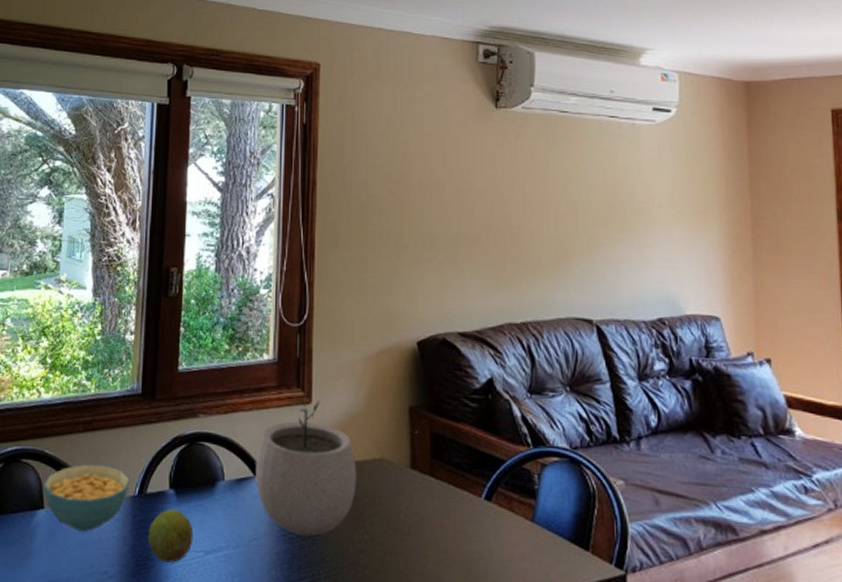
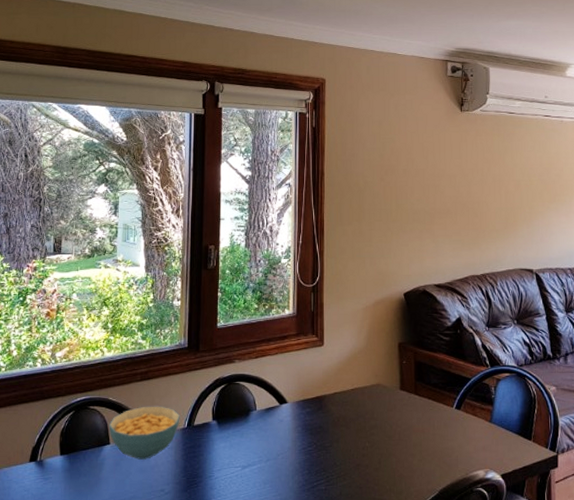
fruit: present [147,508,194,563] -> none [196,435,233,478]
plant pot: present [256,395,357,536] -> none [281,340,359,447]

